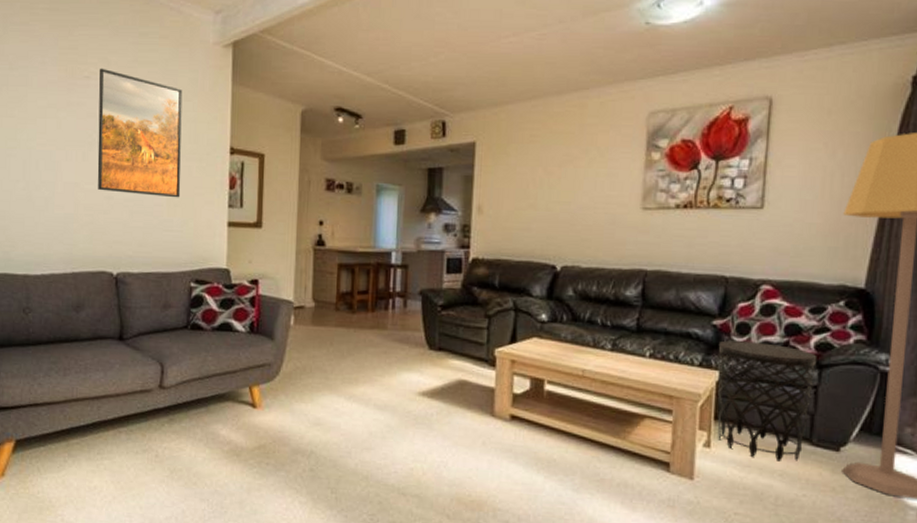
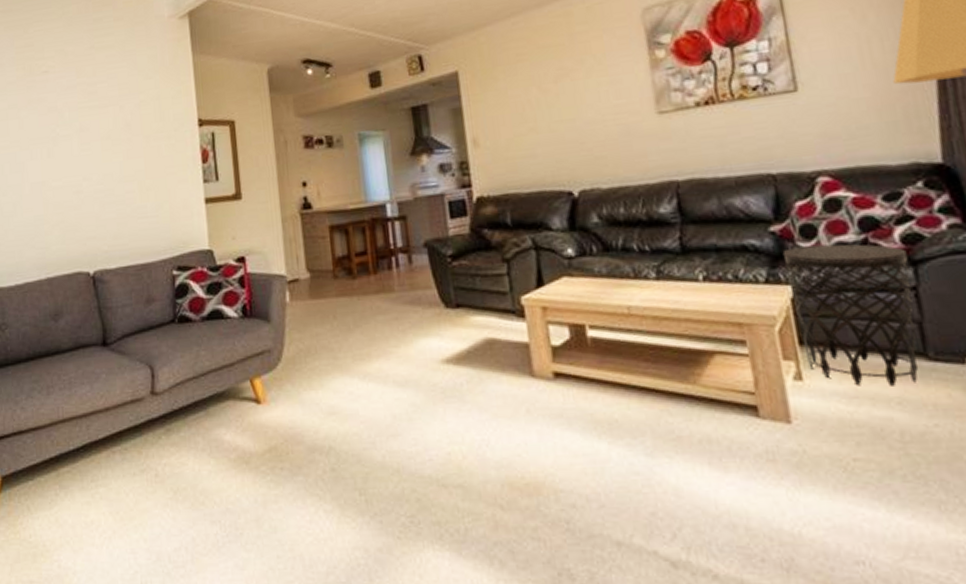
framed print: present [97,68,183,198] -> none [56,60,152,186]

